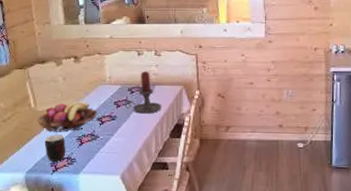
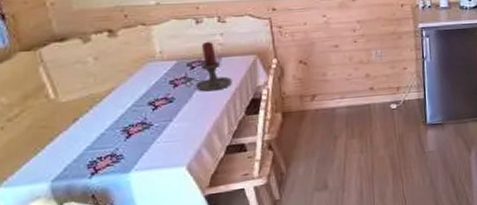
fruit basket: present [37,101,97,132] -> none [61,84,147,127]
mug: present [44,134,66,162] -> none [75,128,108,163]

